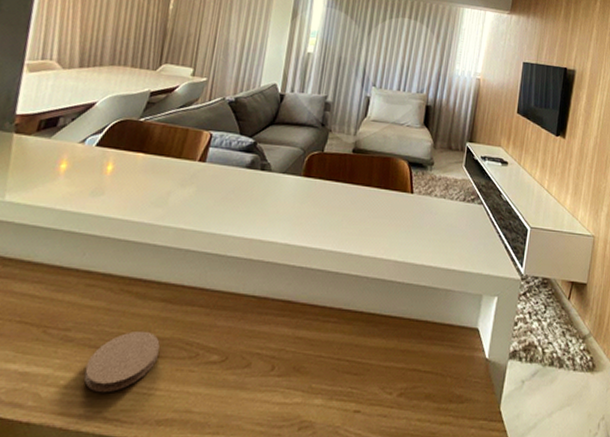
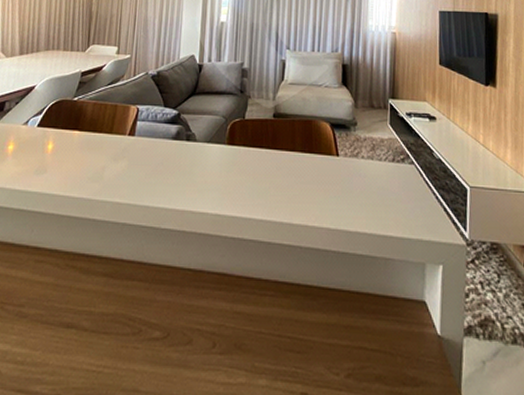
coaster: present [84,330,160,393] -> none [38,306,105,370]

